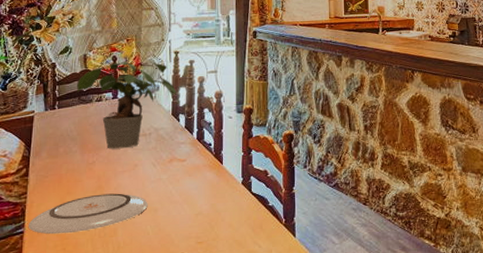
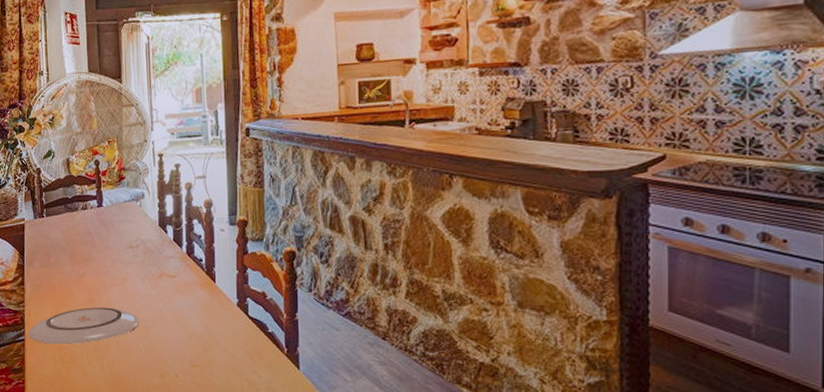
potted plant: present [77,61,176,149] -> none [62,166,162,261]

